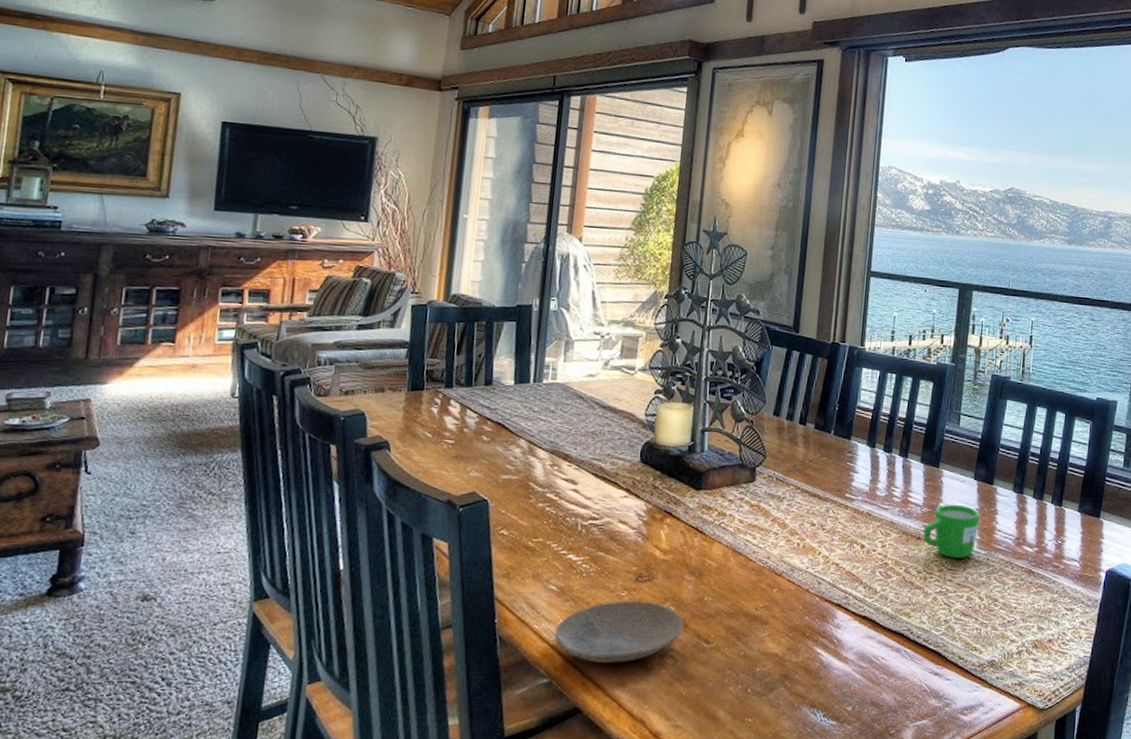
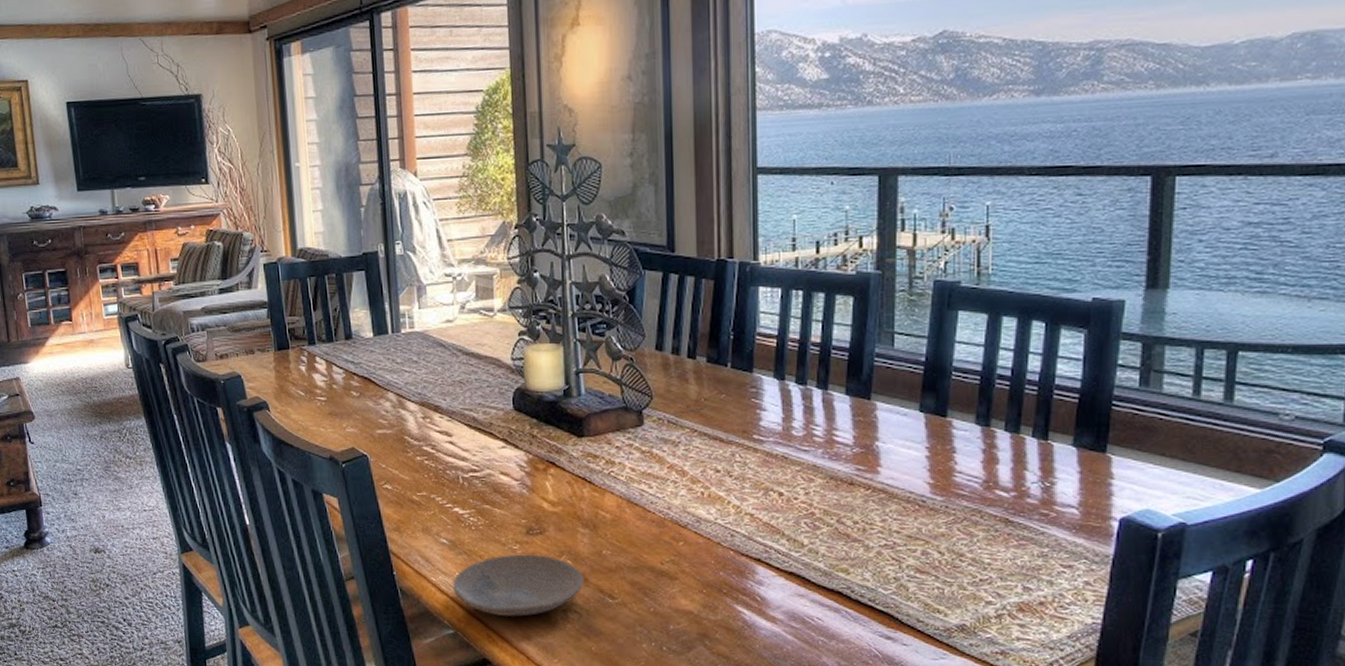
mug: present [923,504,980,559] -> none [856,442,932,507]

